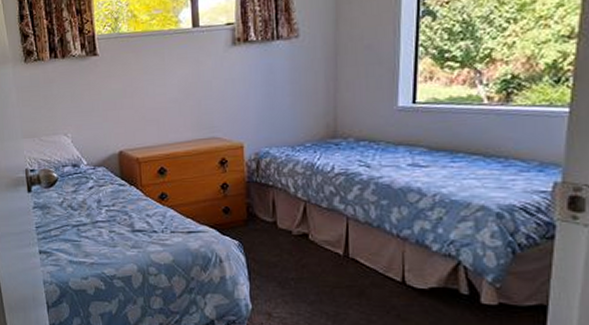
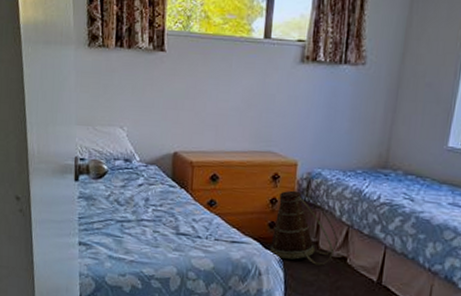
basket: none [227,173,296,245] -> present [270,190,338,266]

